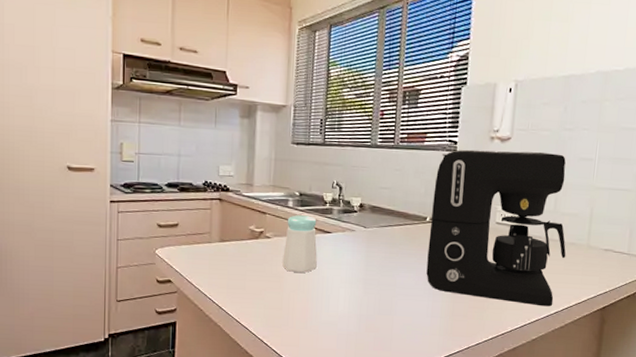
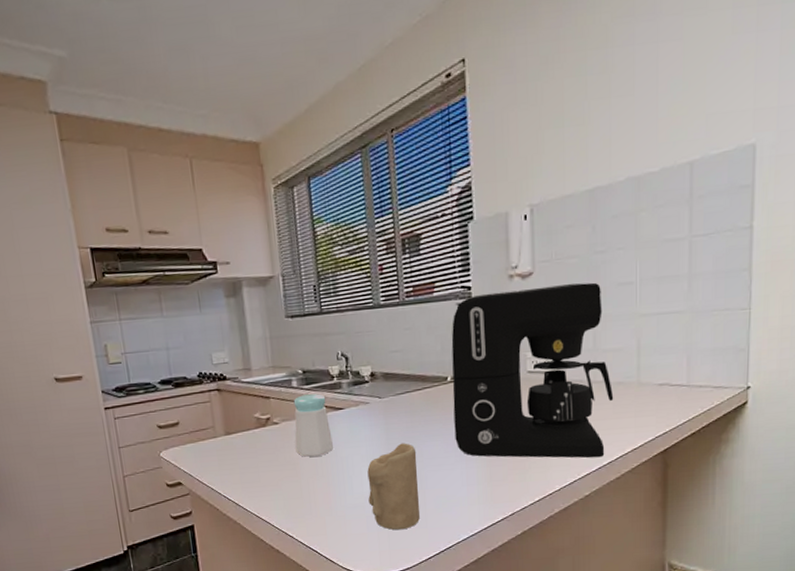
candle: none [341,271,391,350] -> present [367,443,420,530]

